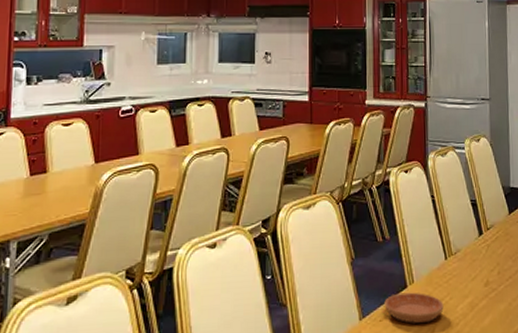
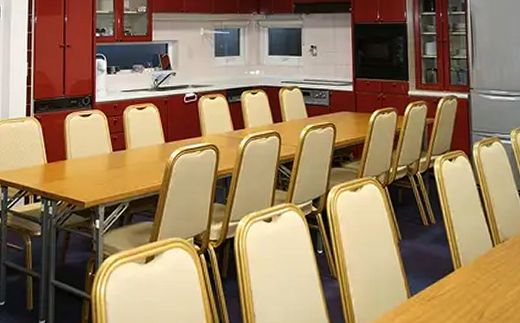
saucer: present [384,292,444,323] -> none [432,276,493,305]

